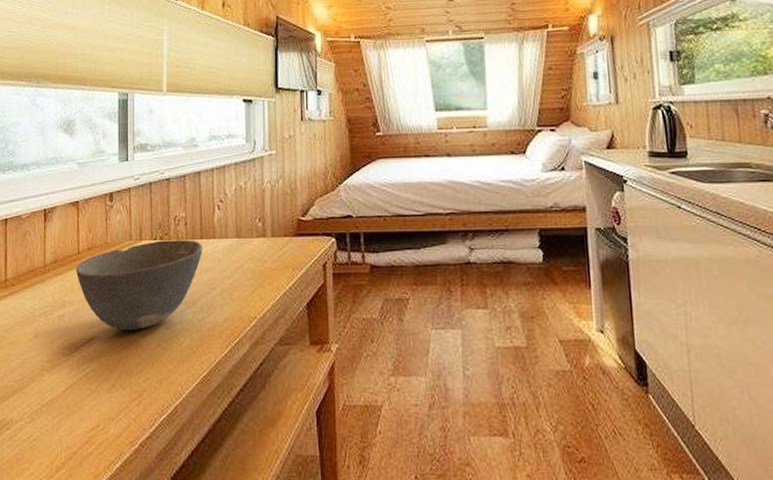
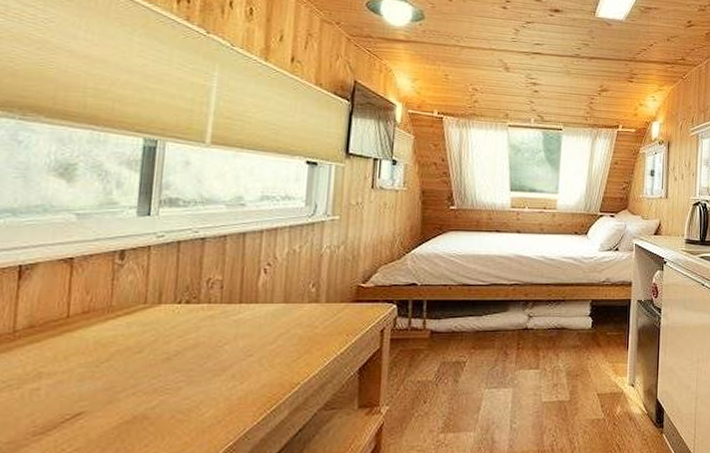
bowl: present [75,240,203,331] -> none [61,304,241,404]

